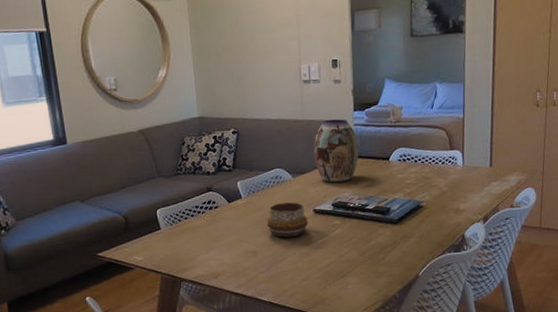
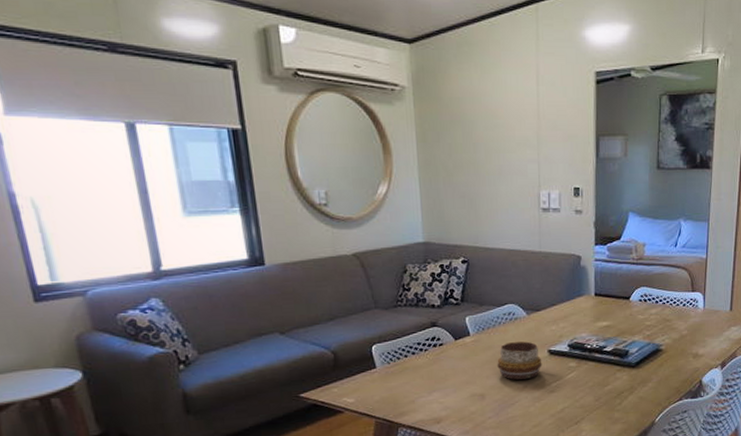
vase: present [313,119,359,183] -> none [550,253,599,322]

